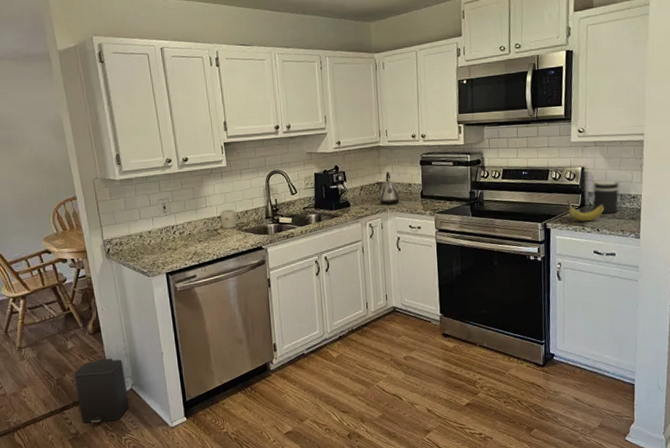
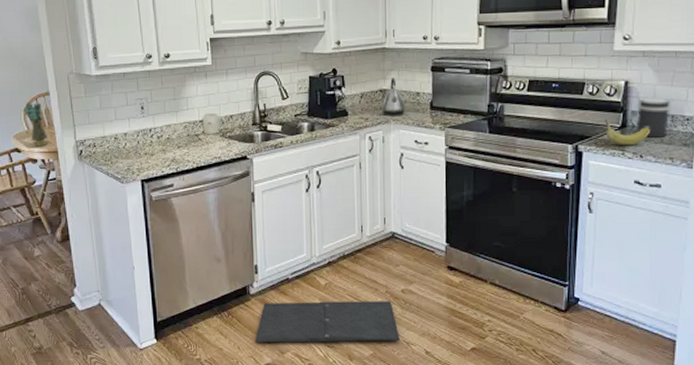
vase: none [52,205,77,248] -> present [23,101,48,147]
pedal bin: present [74,359,130,424] -> none [39,270,97,338]
door mat: none [277,368,404,413] -> present [256,301,399,343]

